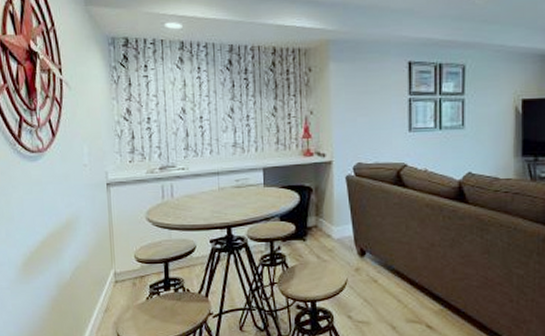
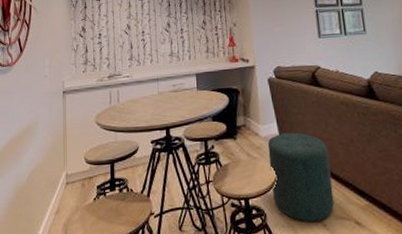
ottoman: none [340,235,407,325] -> present [267,132,335,223]

